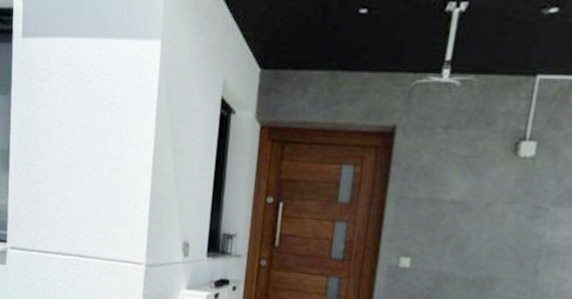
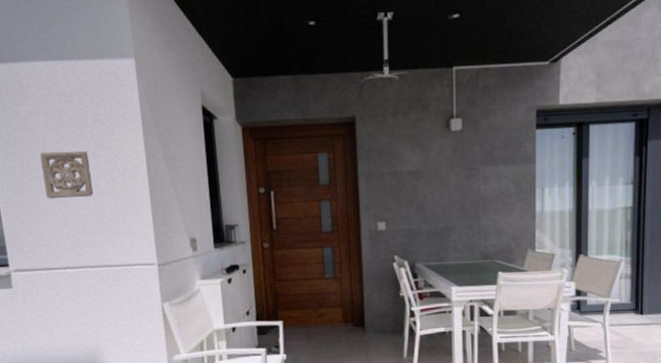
wall ornament: none [51,131,98,183] -> present [40,150,94,199]

